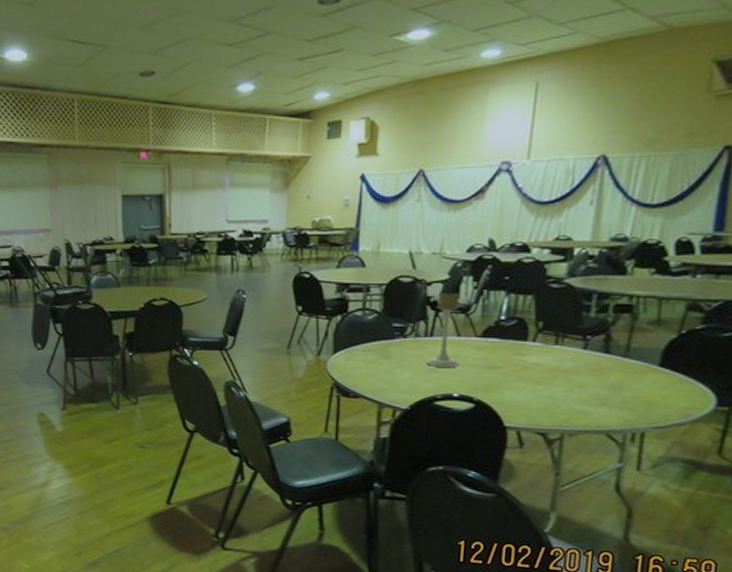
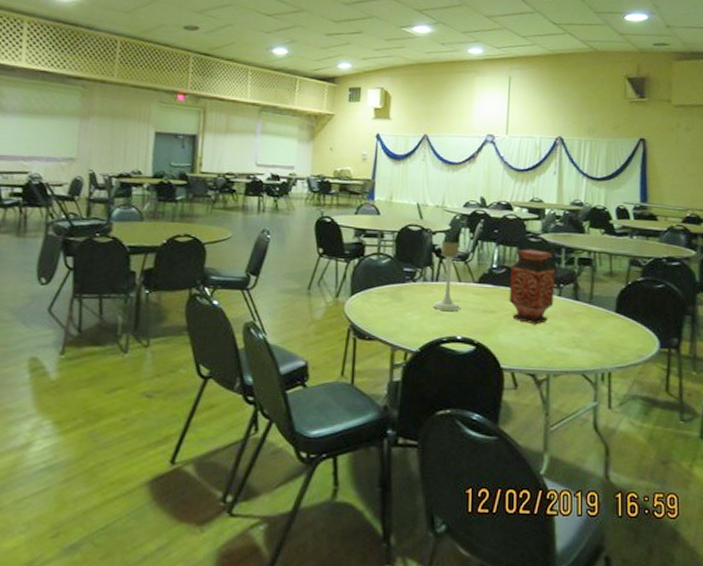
vase: none [518,297,582,381] -> present [509,249,555,325]

